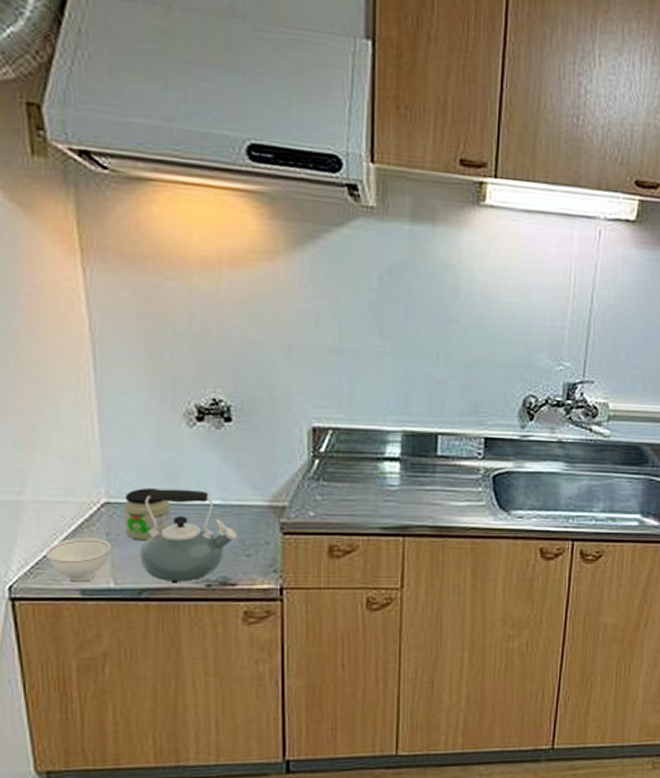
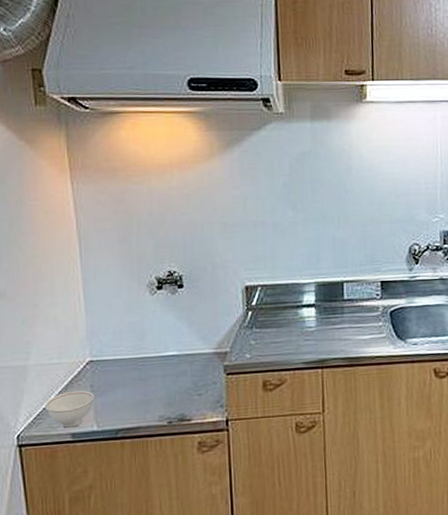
jar: present [123,488,171,541] -> none [103,346,140,390]
kettle: present [140,489,238,581] -> none [116,344,191,422]

